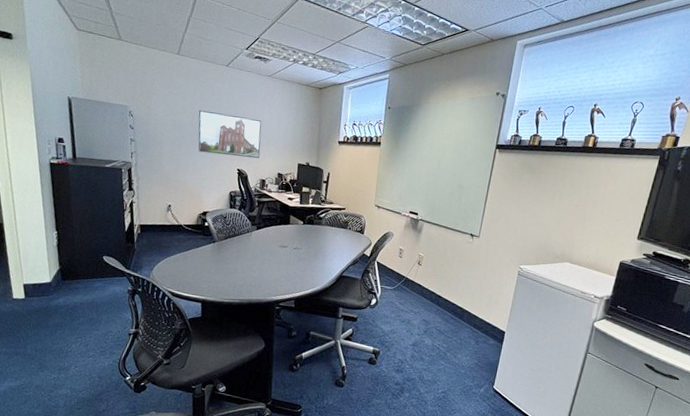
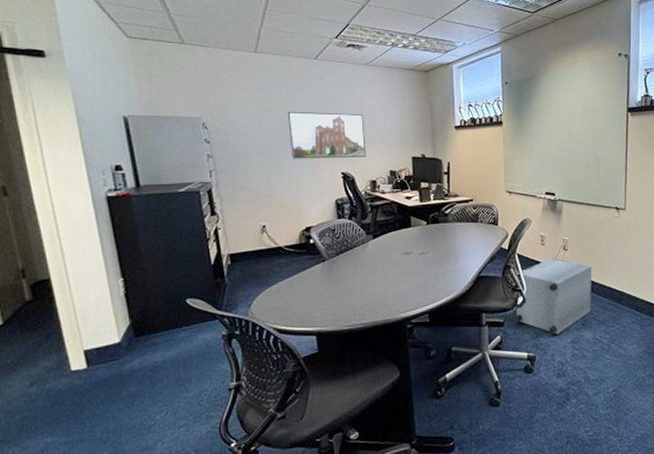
safe: none [366,269,441,336] -> present [513,257,592,335]

